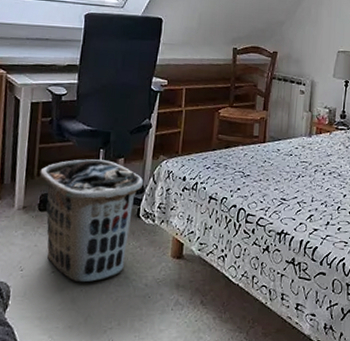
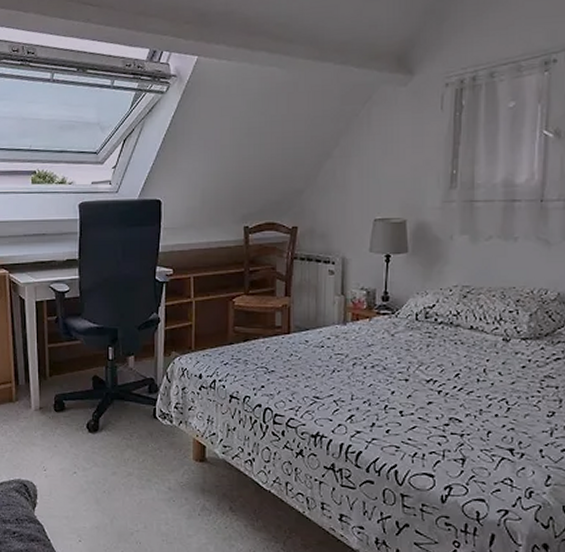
clothes hamper: present [40,159,144,283] -> none [52,358,157,484]

